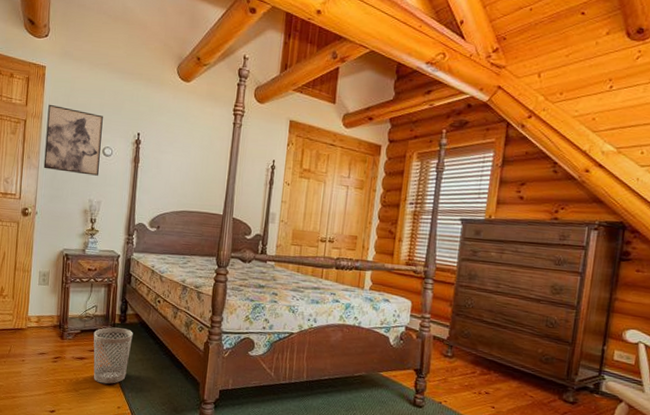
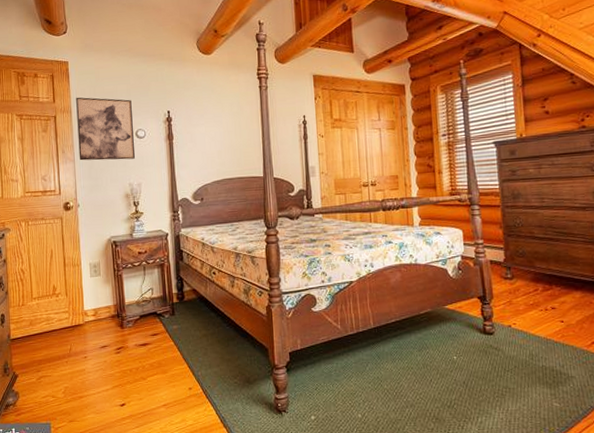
wastebasket: present [93,327,133,384] -> none [153,306,194,367]

